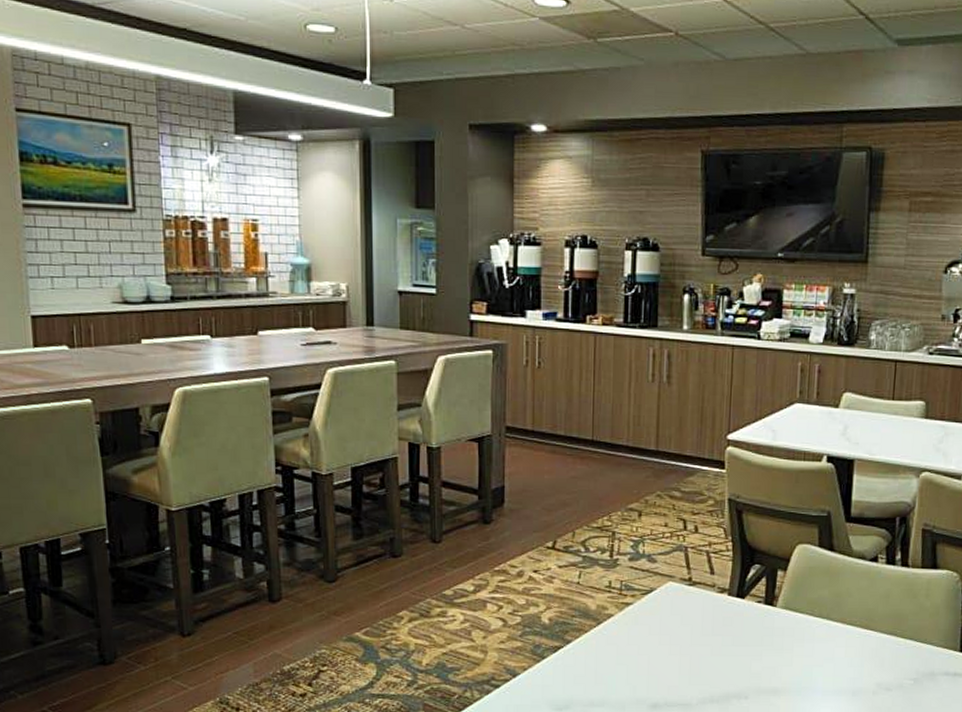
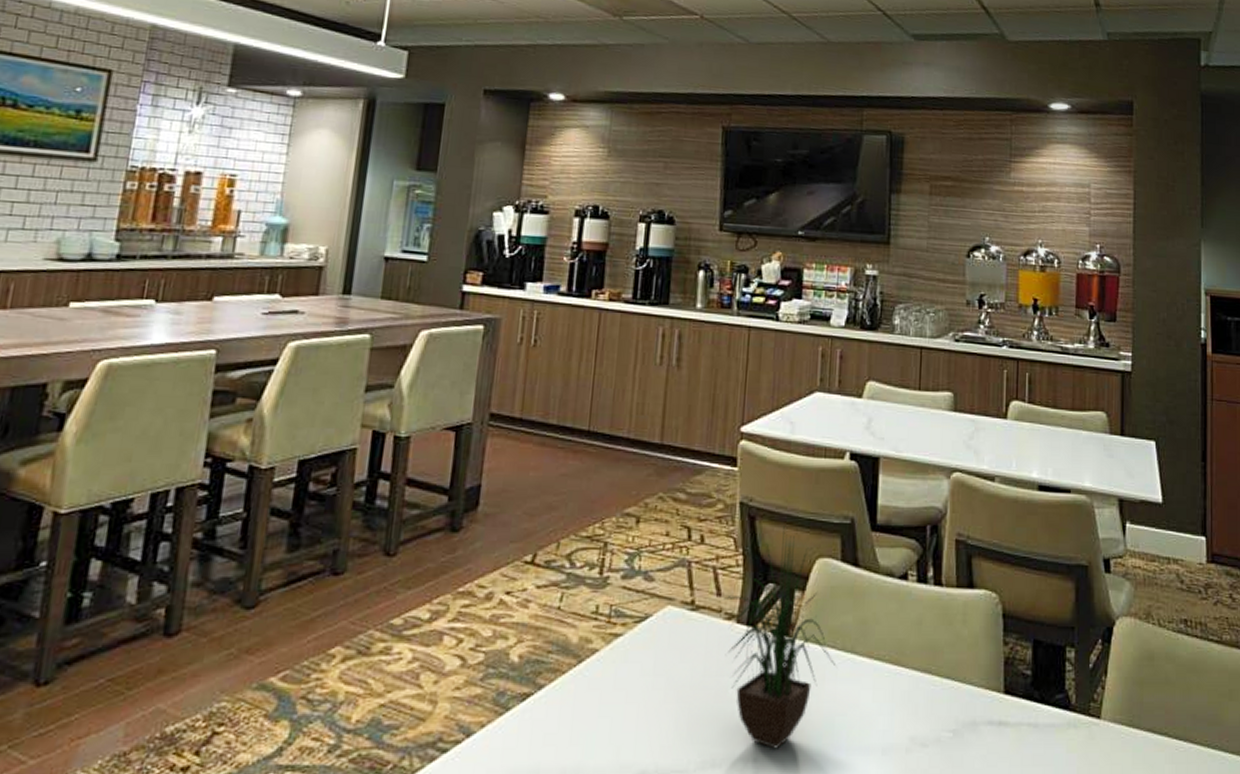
potted plant: none [715,518,813,690] -> present [722,526,835,749]

